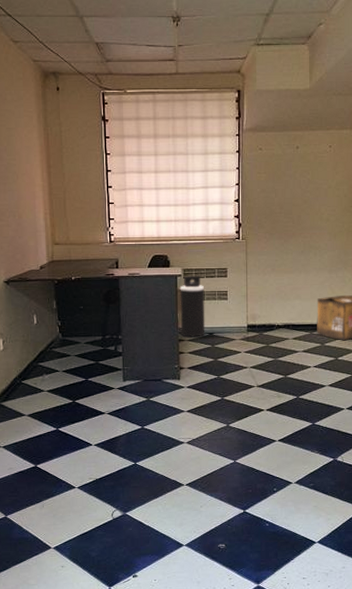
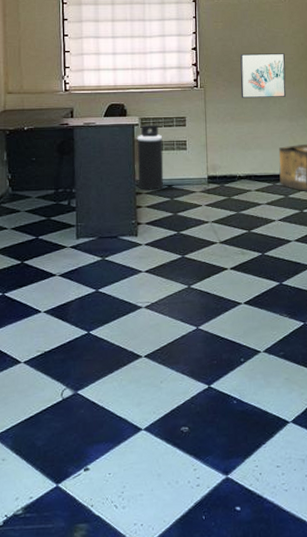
wall art: none [282,205,327,251] -> present [240,53,286,99]

